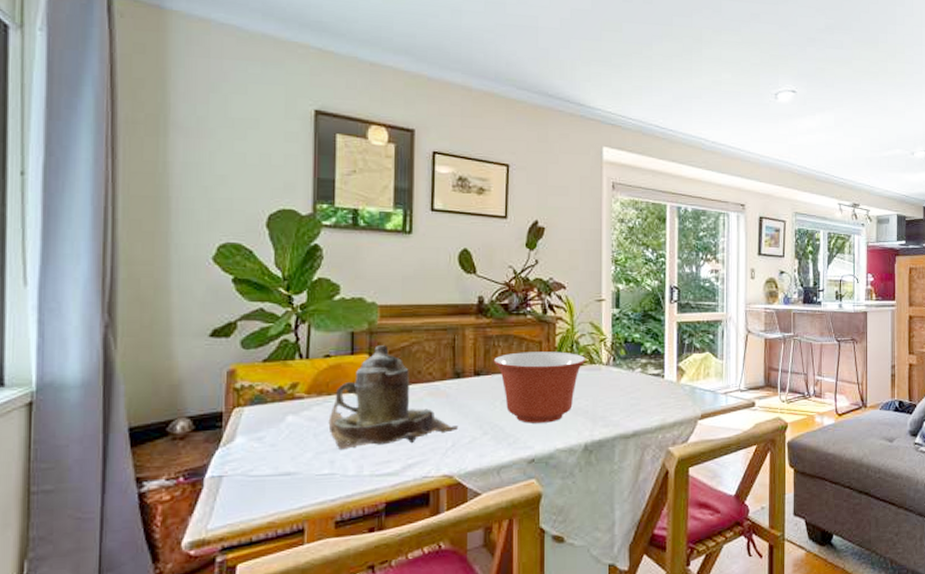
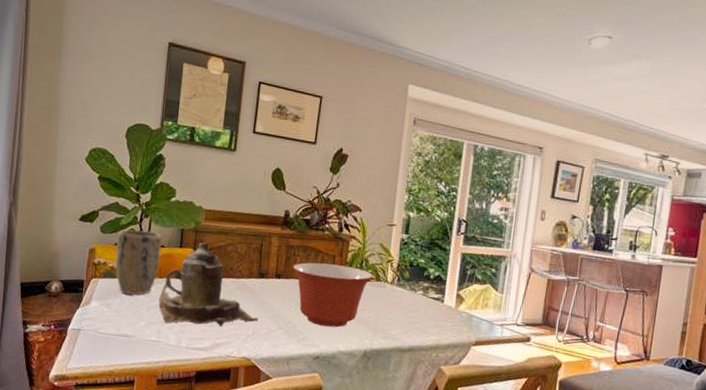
plant pot: none [264,340,326,422] -> present [115,229,162,296]

